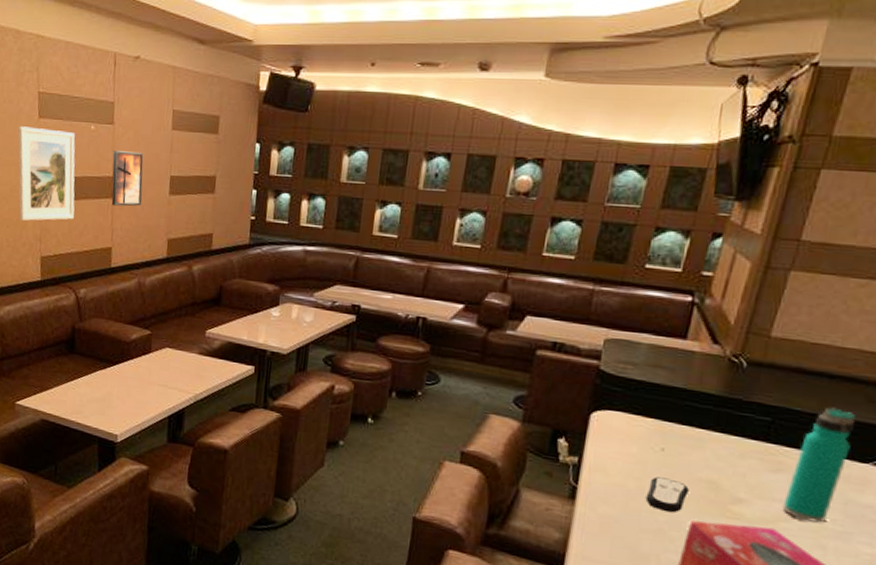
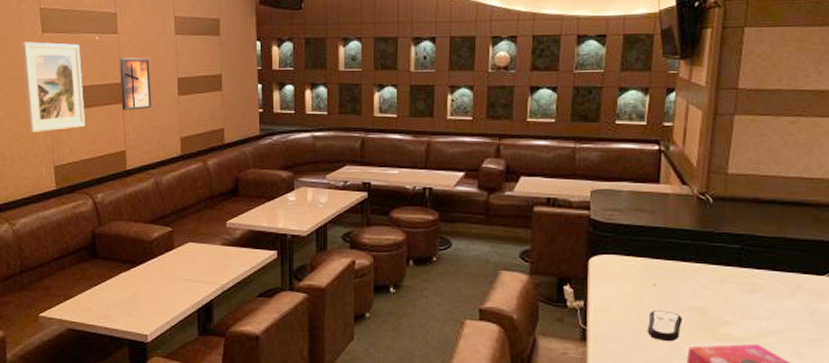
water bottle: present [782,407,855,523] -> none [762,230,808,334]

